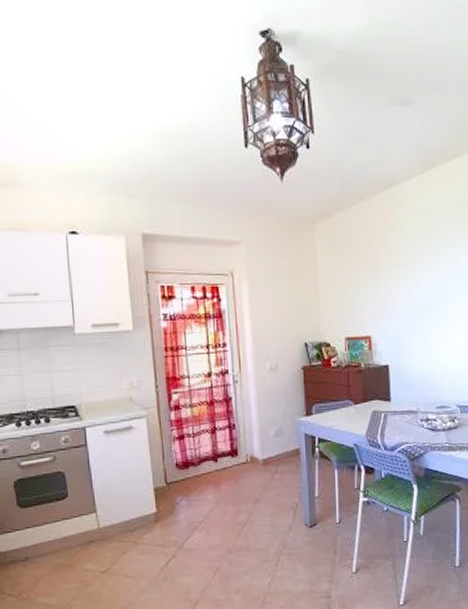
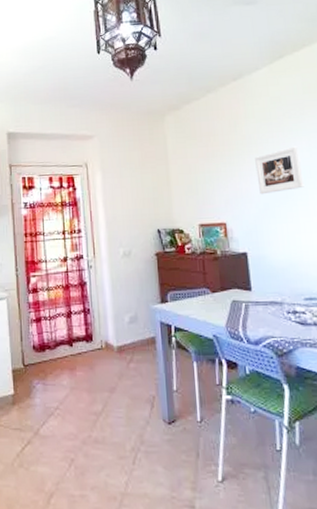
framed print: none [401,261,444,309] -> present [255,146,305,195]

